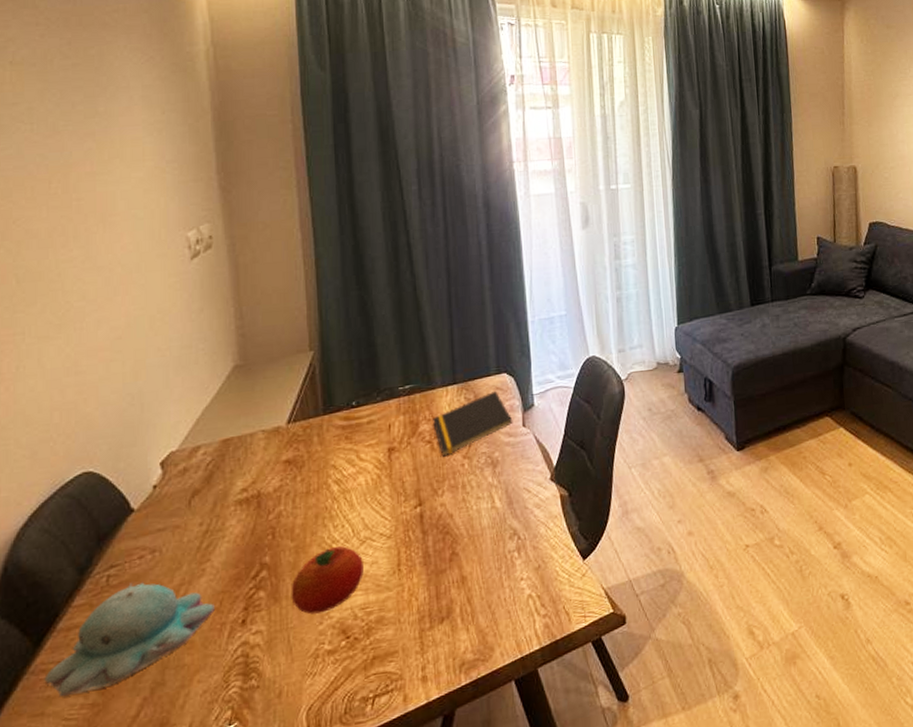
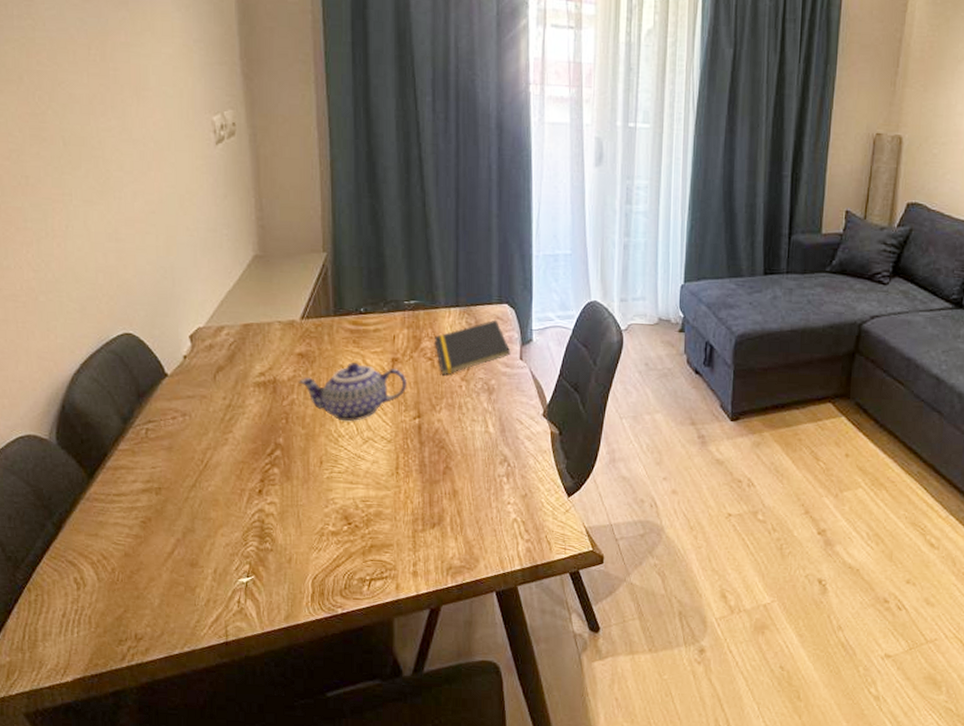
candle: present [44,582,215,696] -> none [97,438,236,524]
teapot: none [285,458,406,525] -> present [298,363,407,422]
fruit: present [291,546,364,614] -> none [301,441,365,498]

